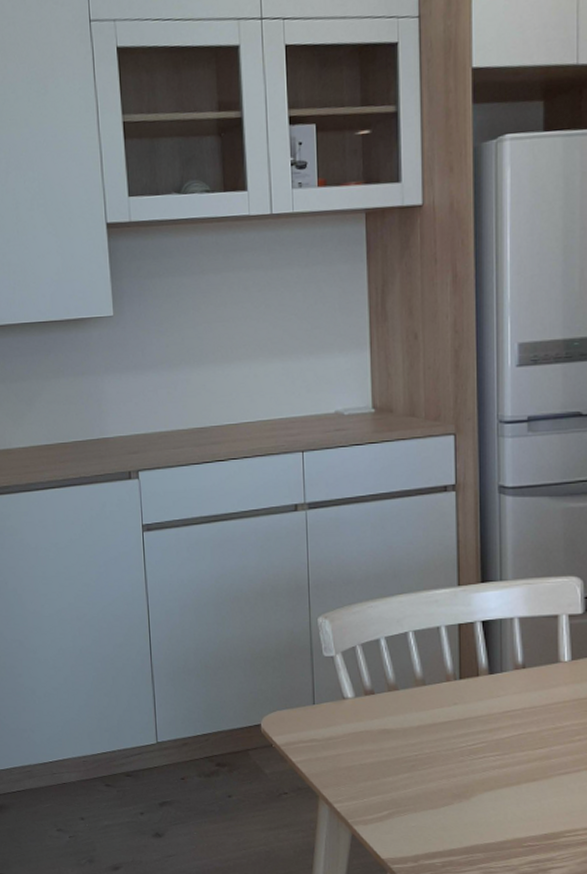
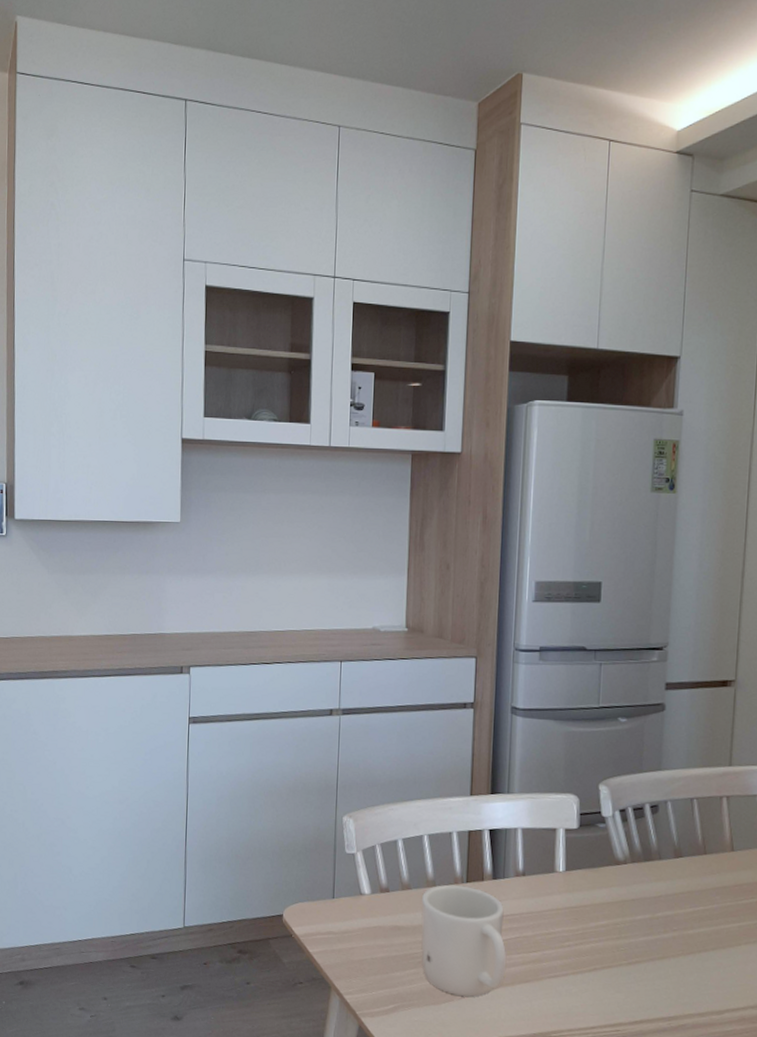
mug: none [411,682,510,799] -> present [421,884,507,997]

